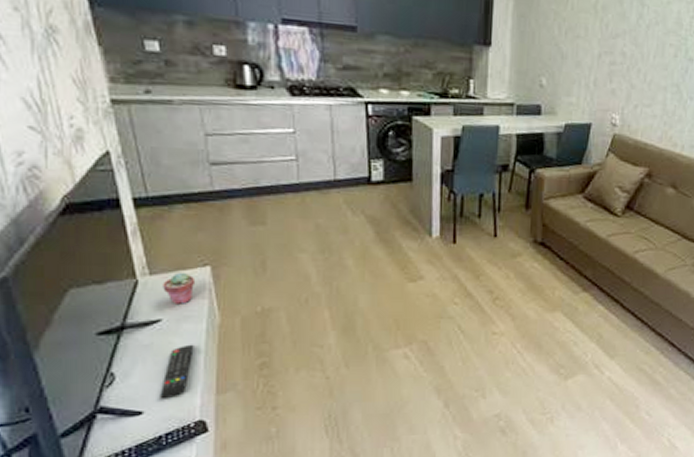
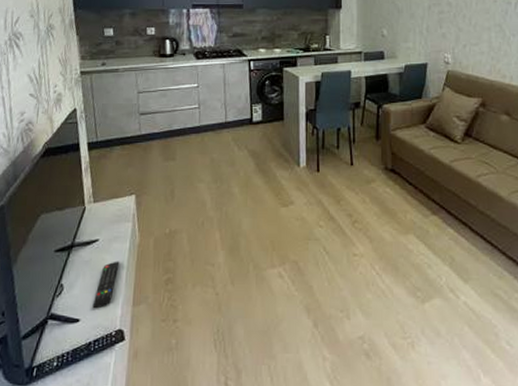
potted succulent: present [163,272,196,304] -> none [101,200,124,227]

